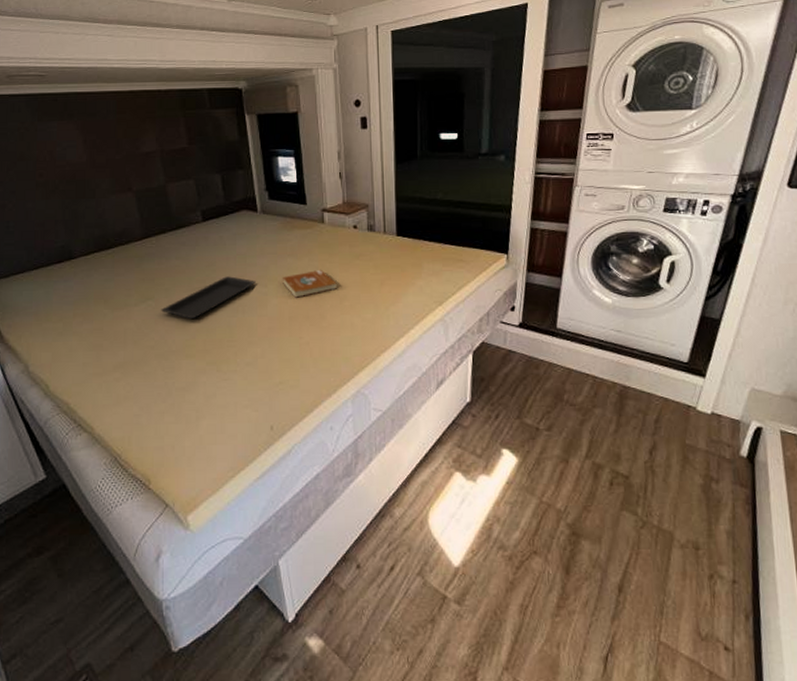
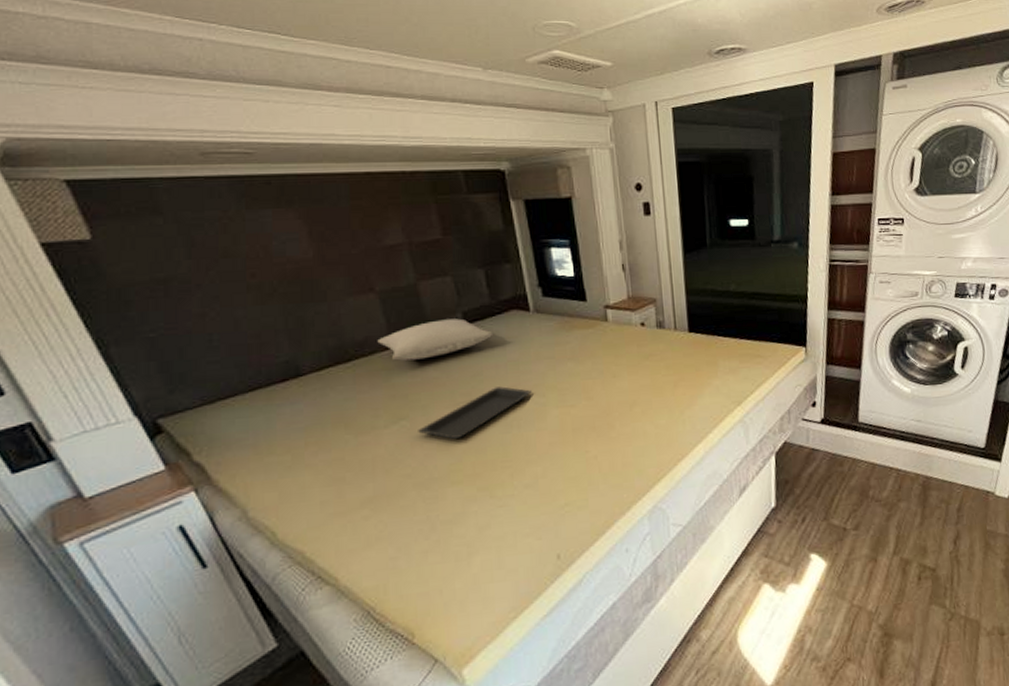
pillow: none [132,216,226,250] -> present [377,318,494,361]
book: present [281,269,337,298] -> none [562,373,626,407]

